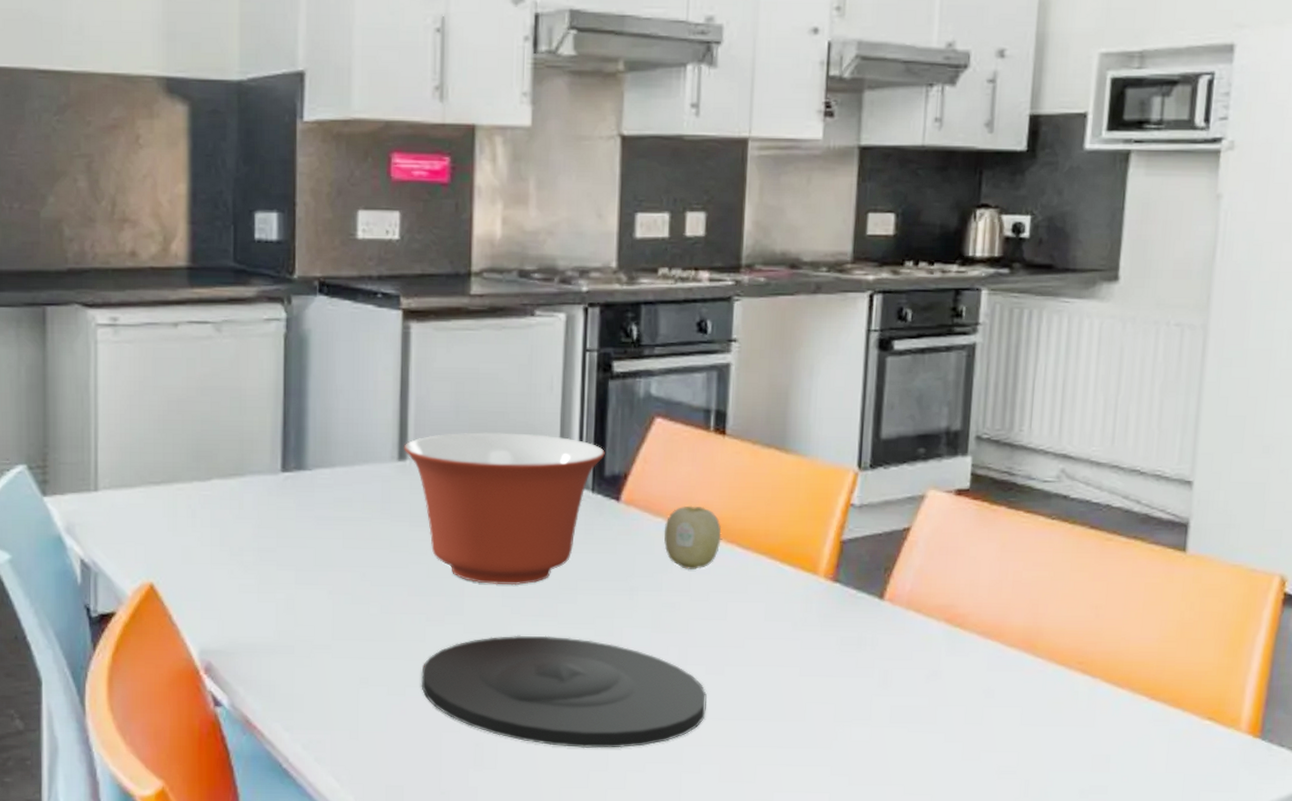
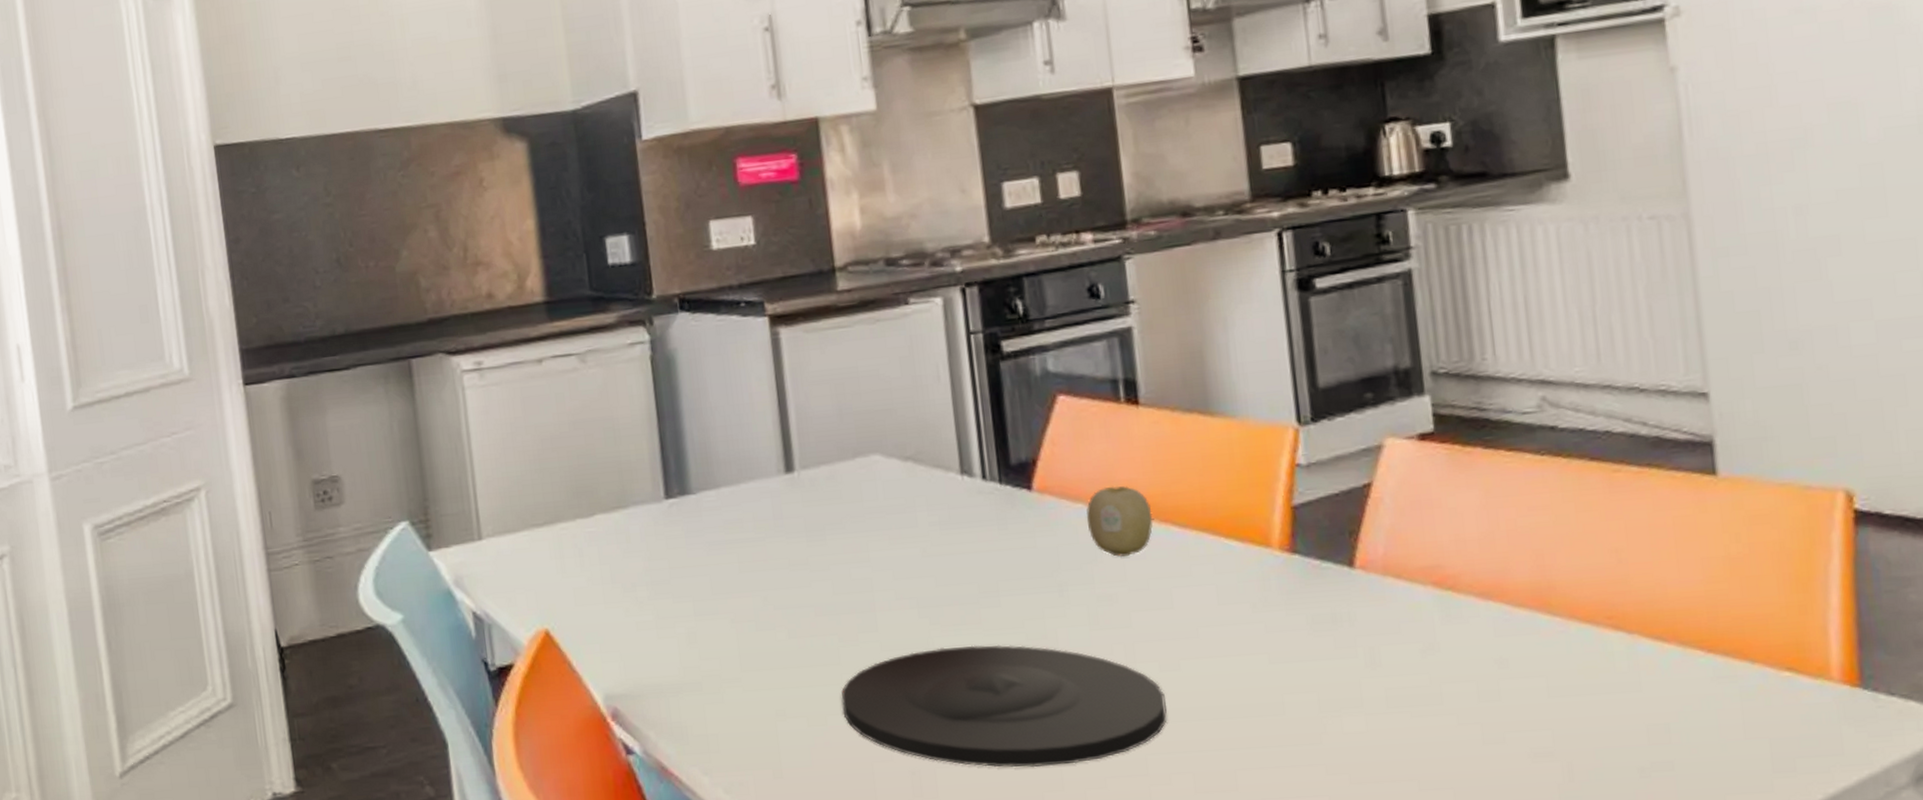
mixing bowl: present [403,432,605,586] -> none [789,427,1008,596]

